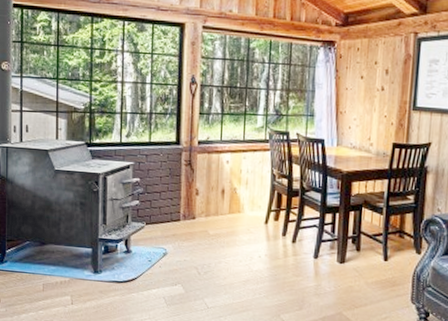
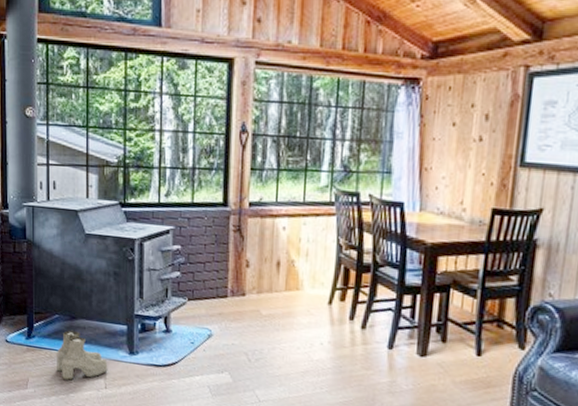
boots: none [27,255,74,299] -> present [57,330,108,381]

